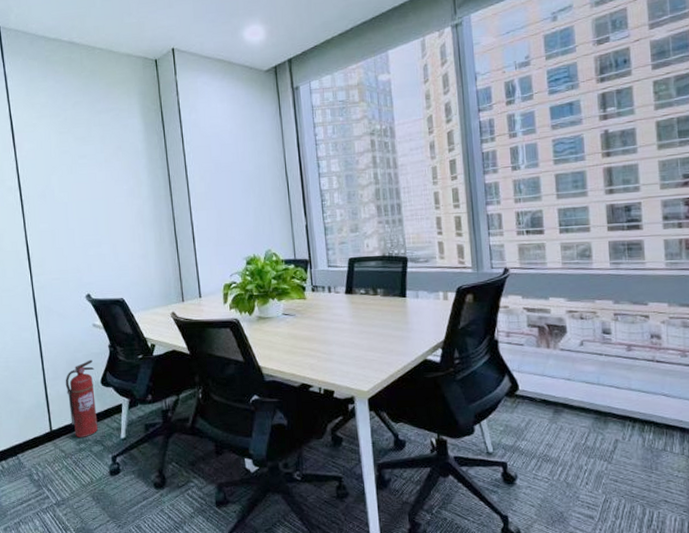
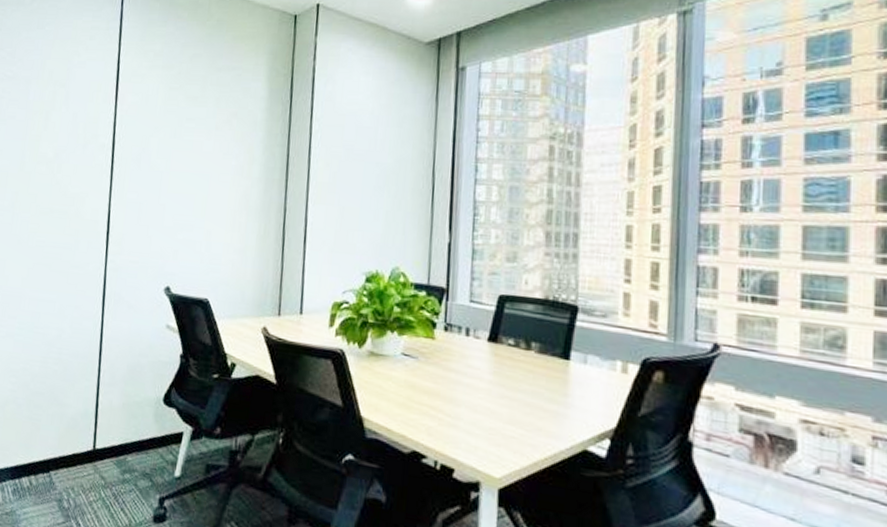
fire extinguisher: present [65,359,98,437] -> none [119,368,158,466]

